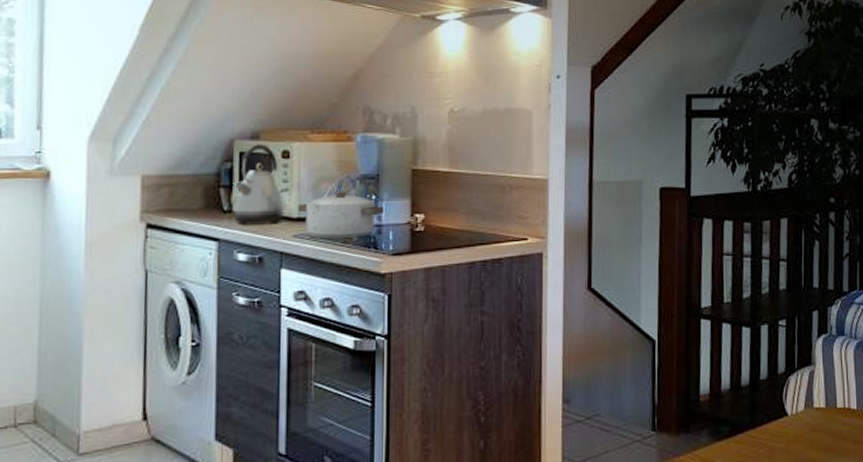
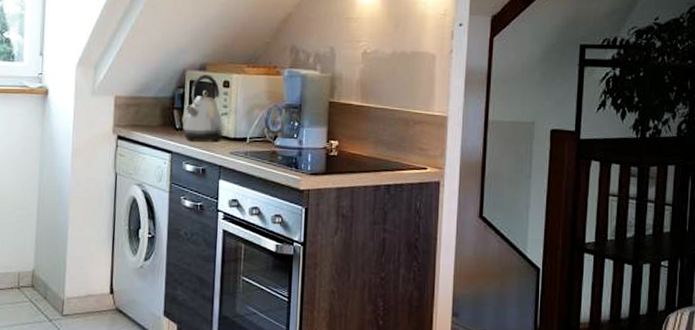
cooking pot: present [297,191,384,240] -> none [234,117,305,159]

